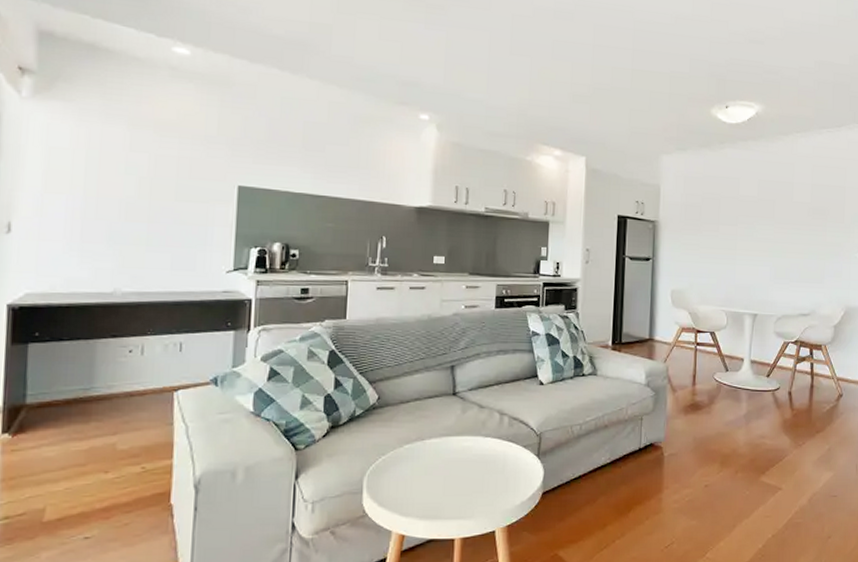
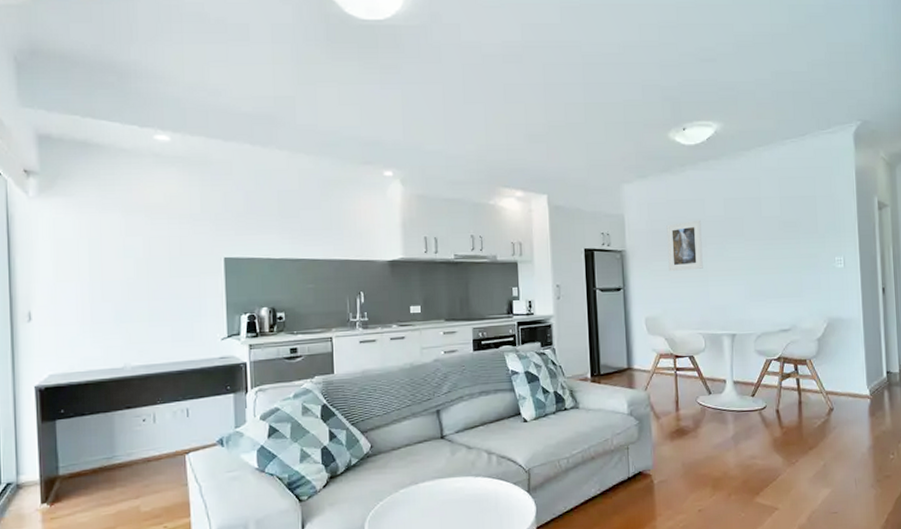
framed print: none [698,198,734,247] -> present [666,220,703,271]

